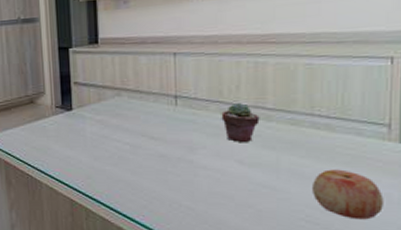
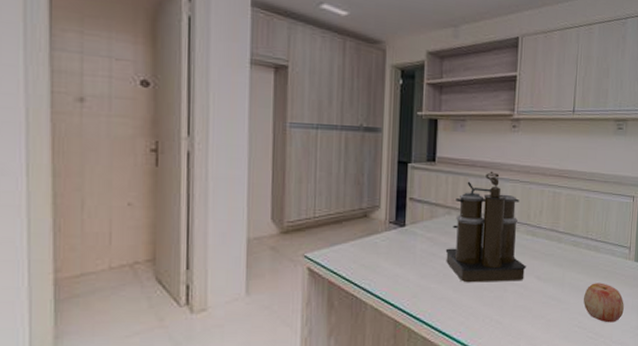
coffee maker: none [118,46,222,166] -> present [445,171,526,283]
potted succulent: present [221,103,260,142] -> none [527,226,554,260]

